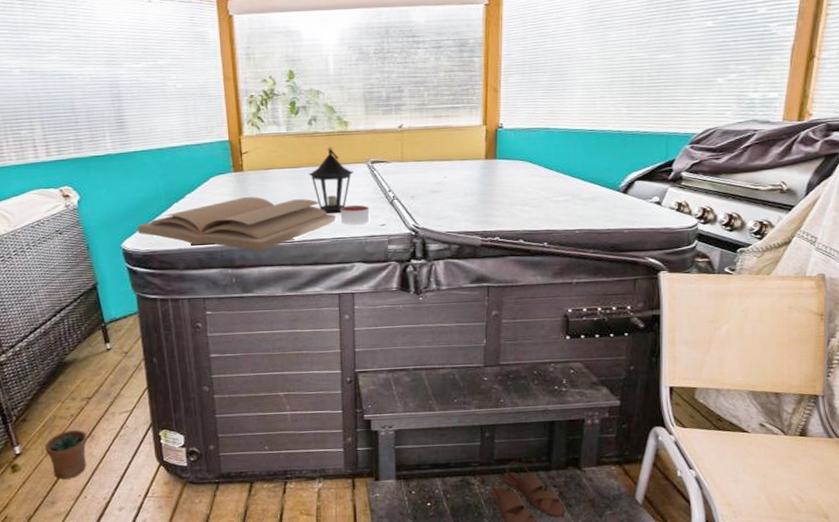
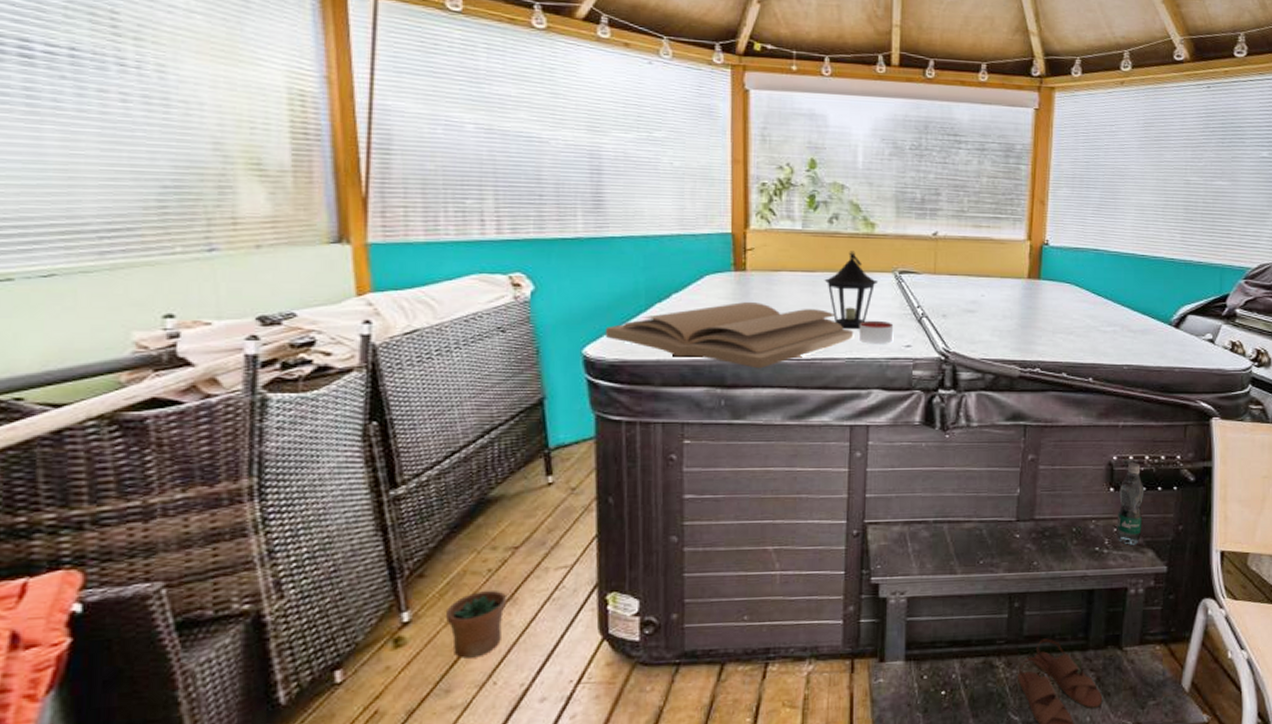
bottle: none [573,314,598,384] -> present [1117,462,1145,545]

